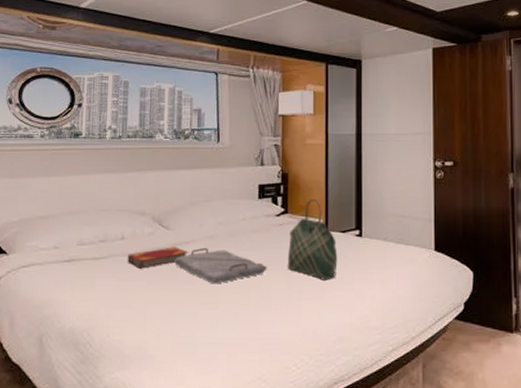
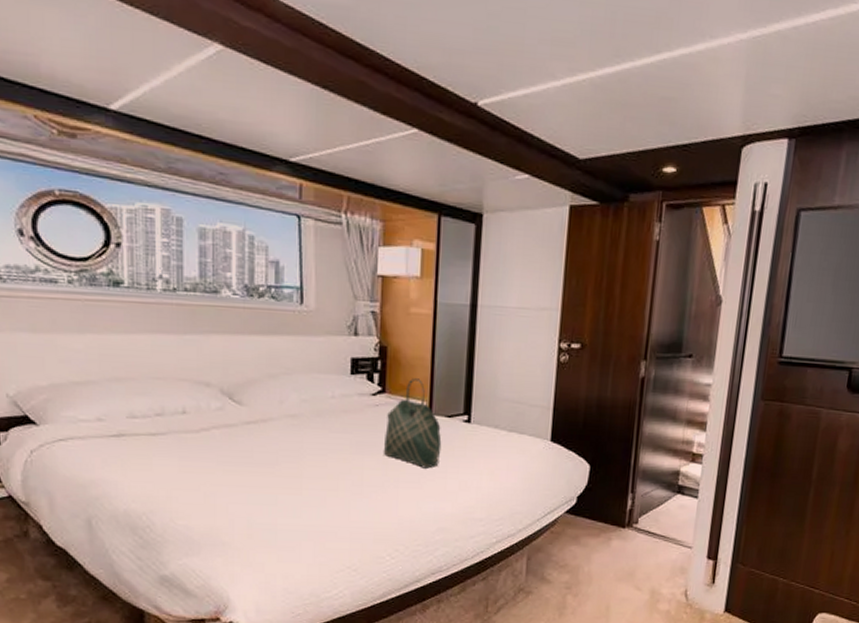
hardback book: present [127,246,189,269] -> none [191,424,266,448]
serving tray: present [174,247,267,284] -> none [249,426,360,468]

